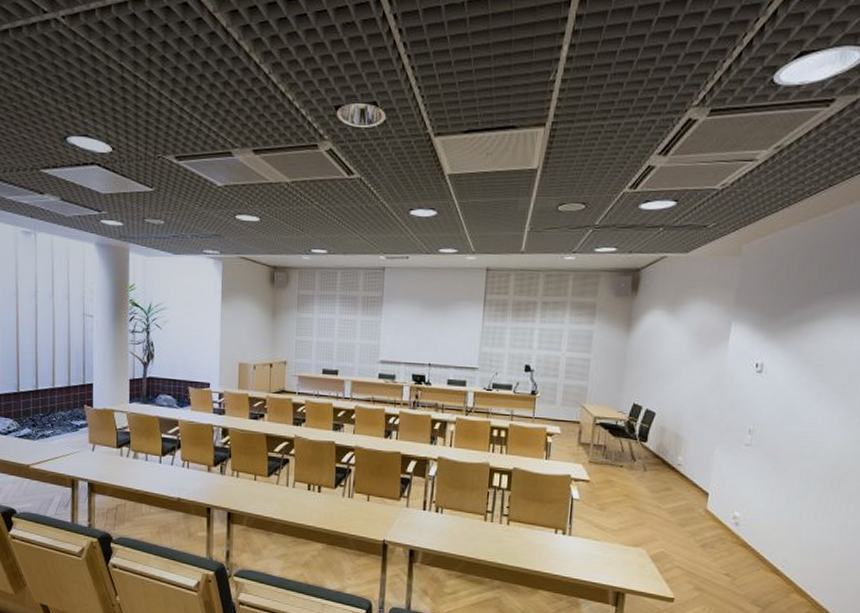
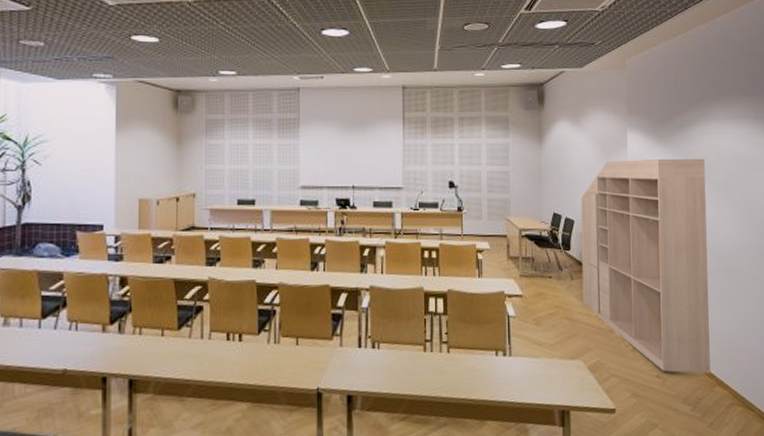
bookcase: none [653,354,823,579] -> present [580,158,711,374]

